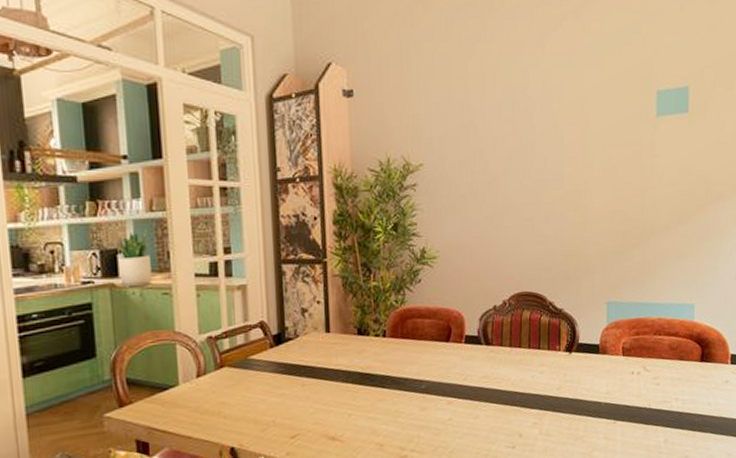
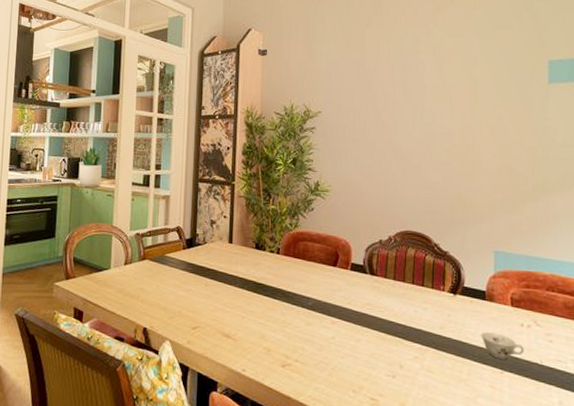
teacup: none [595,385,634,410] -> present [480,332,524,359]

